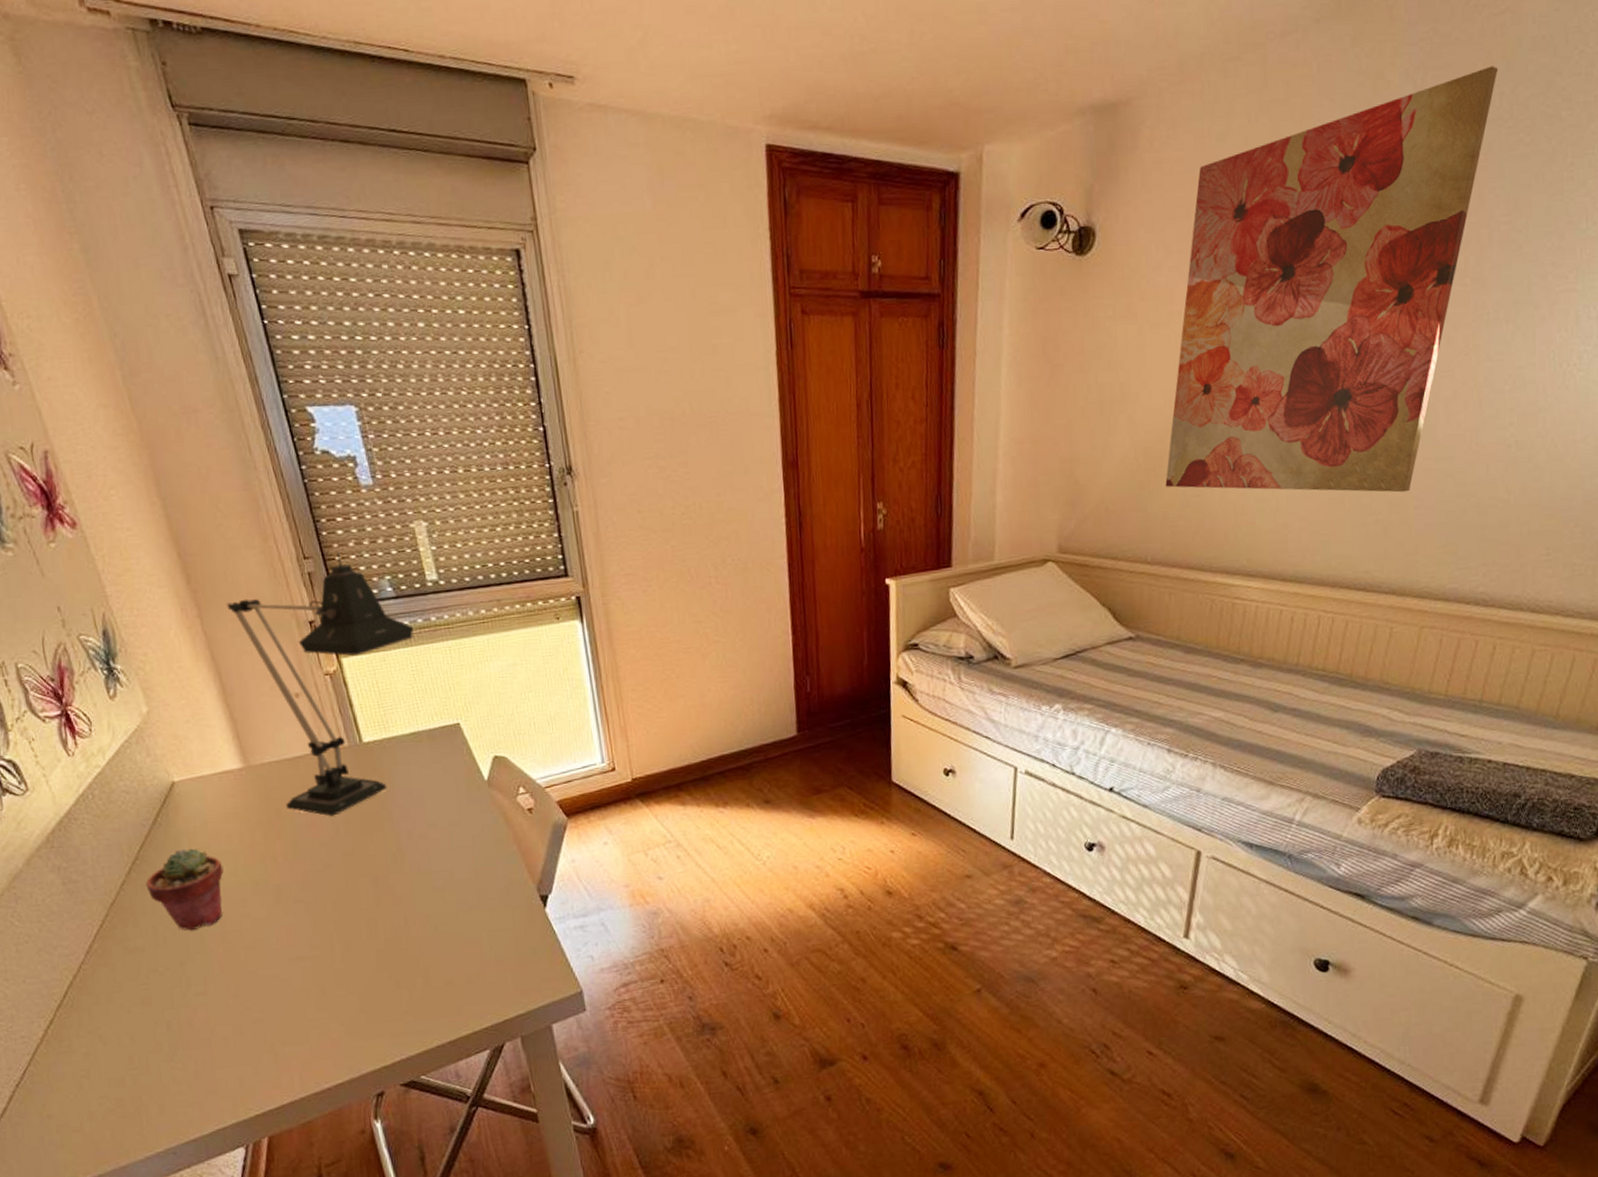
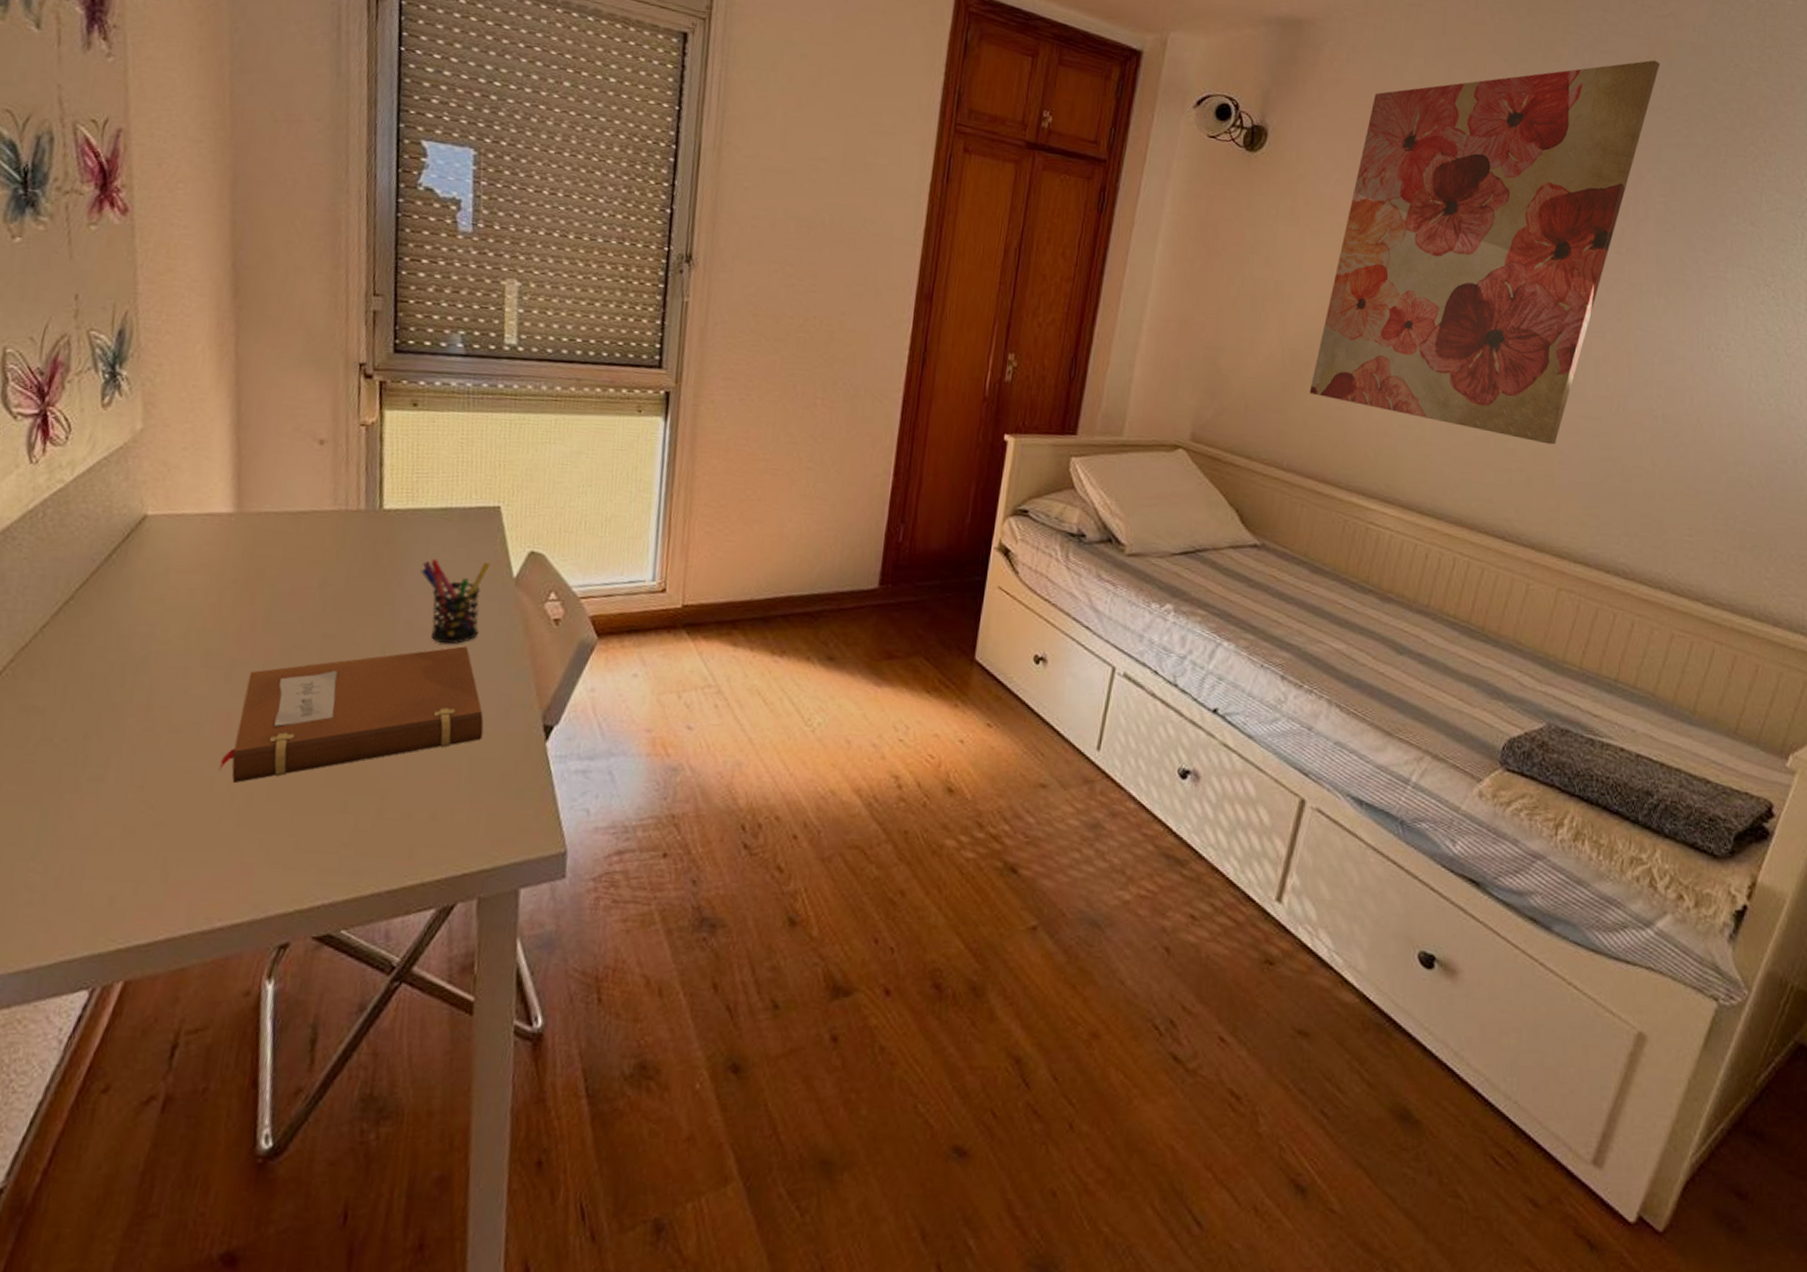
potted succulent: present [145,848,224,931] -> none [72,596,174,698]
desk lamp: present [226,553,414,816] -> none [270,296,477,588]
notebook: none [291,843,493,980] -> present [218,646,484,783]
pen holder: none [407,771,468,845] -> present [421,558,491,645]

